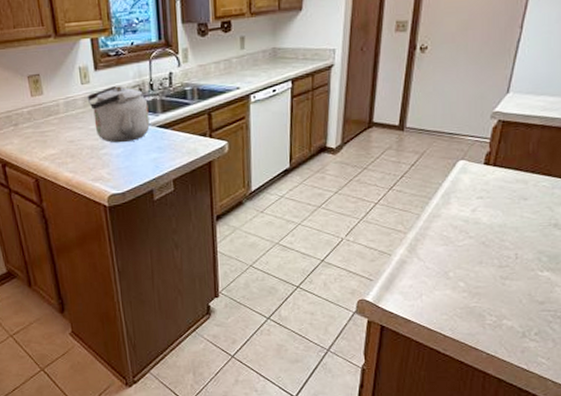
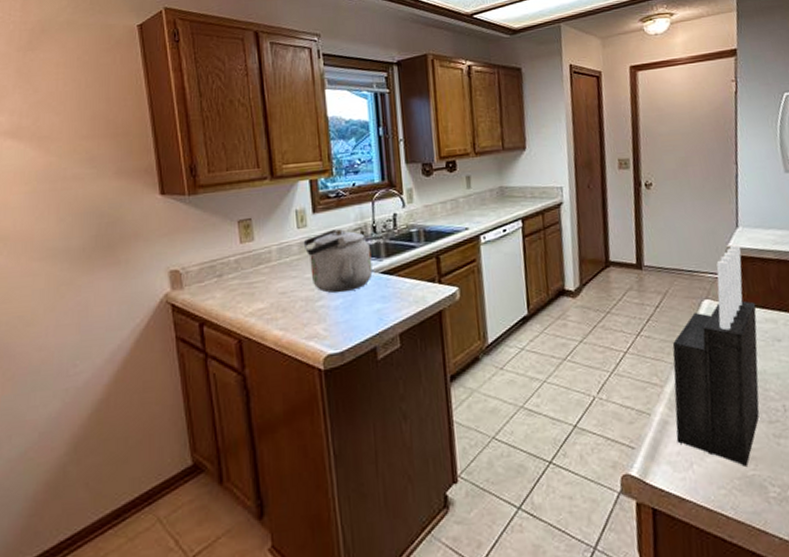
knife block: none [411,110,510,300] -> present [672,244,760,467]

